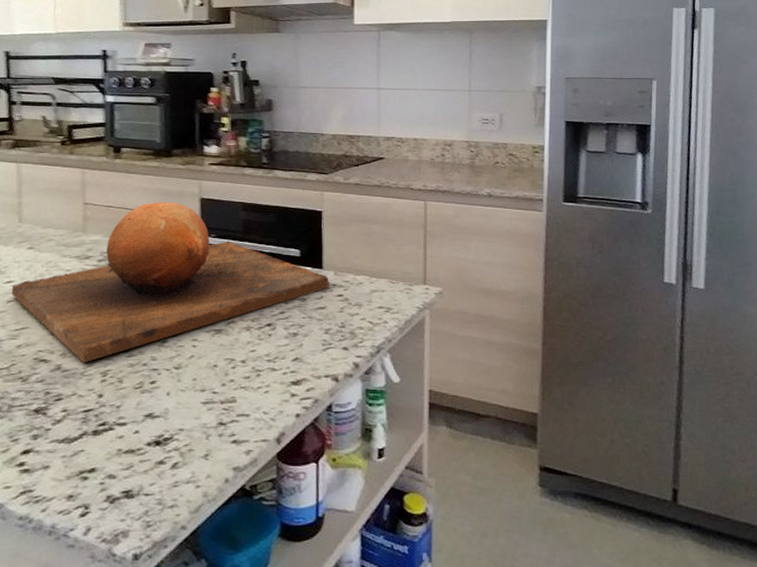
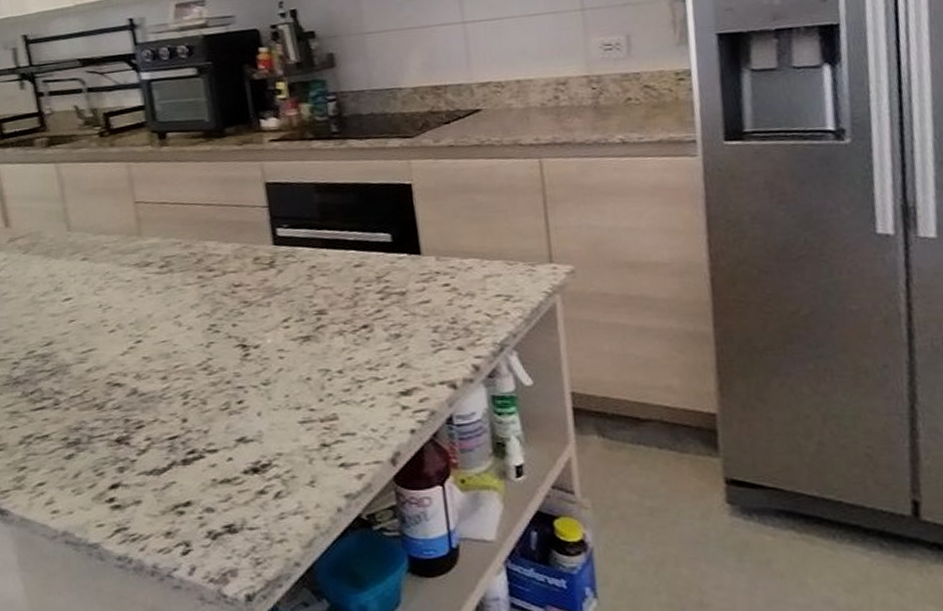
chopping board: present [11,202,329,362] -> none [71,191,432,384]

